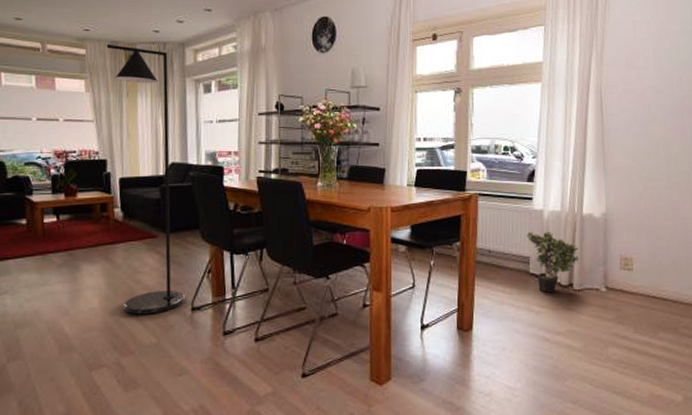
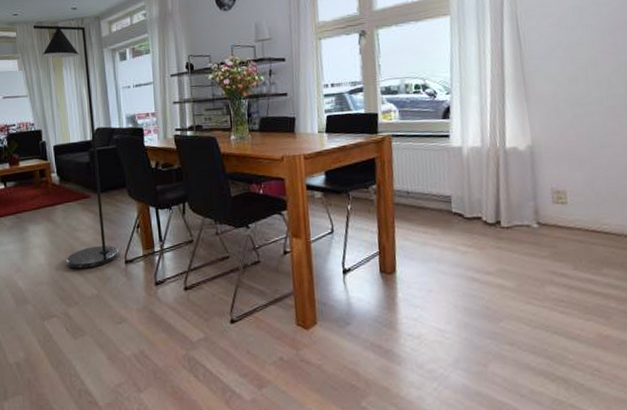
potted plant: present [526,231,579,293] -> none [445,168,506,232]

